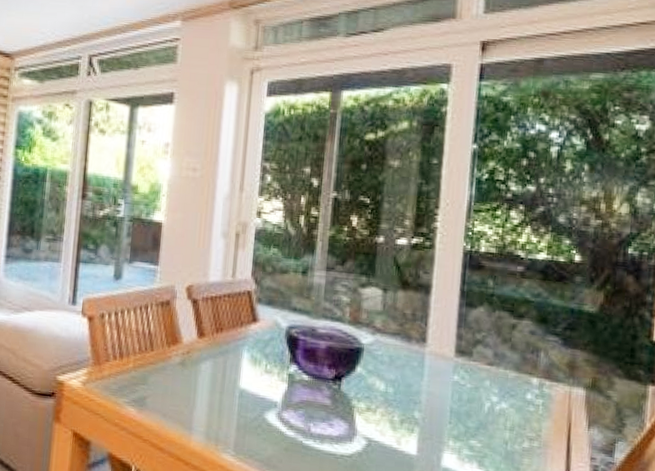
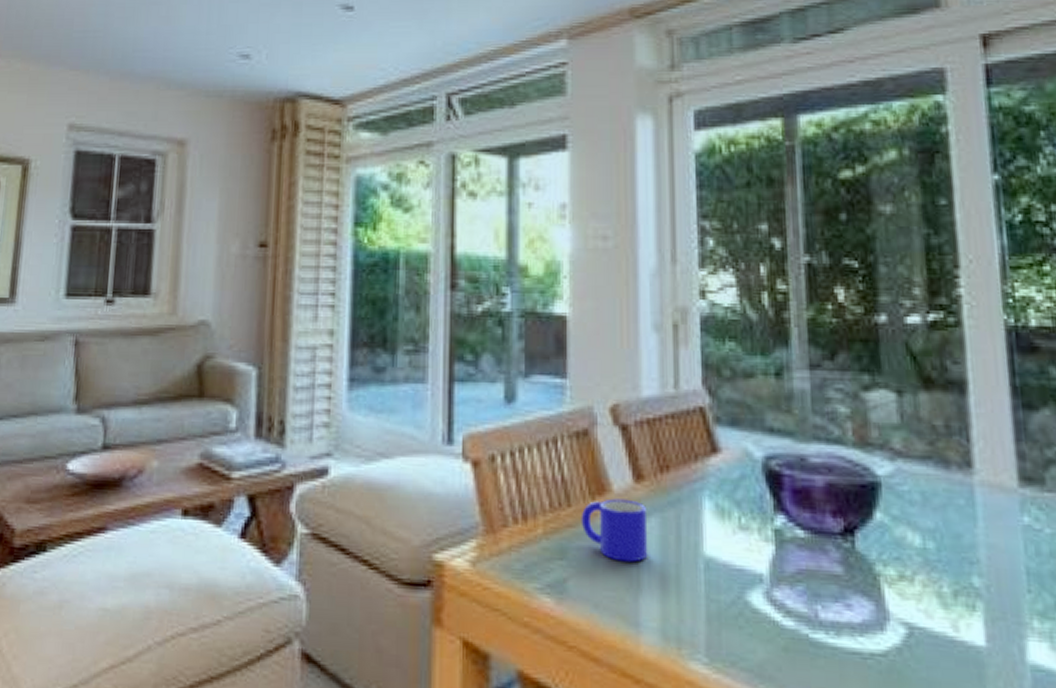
mug: none [159,347,205,389] -> present [581,498,648,562]

